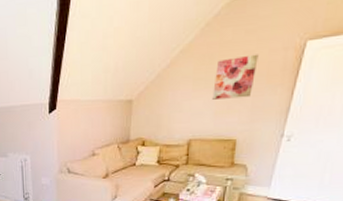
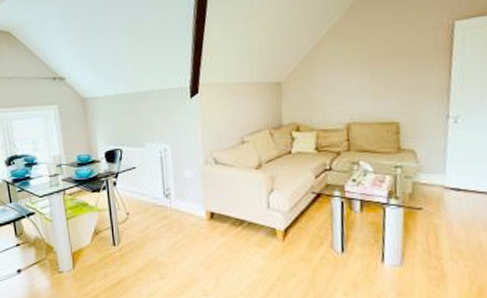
wall art: present [212,54,259,100] -> none [366,34,409,81]

